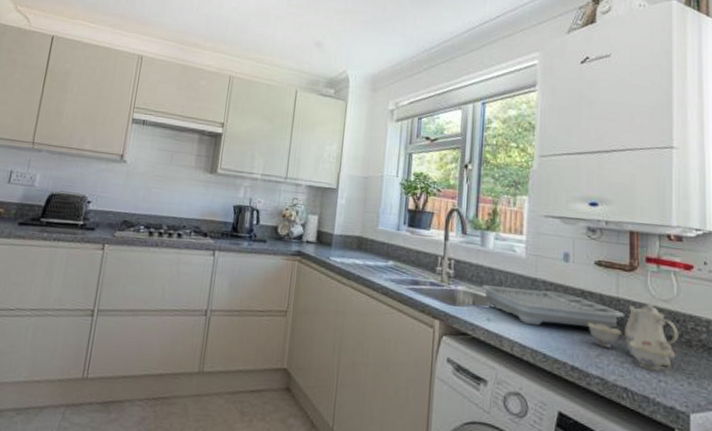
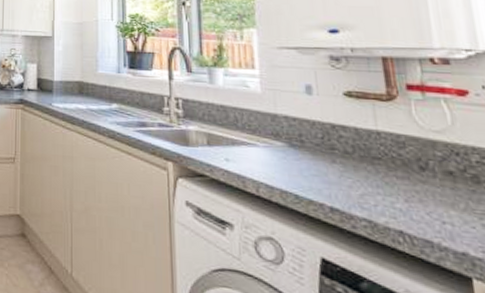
dish rack: present [482,285,625,329] -> none [215,123,389,166]
tea set: present [586,302,679,372] -> none [342,134,462,212]

